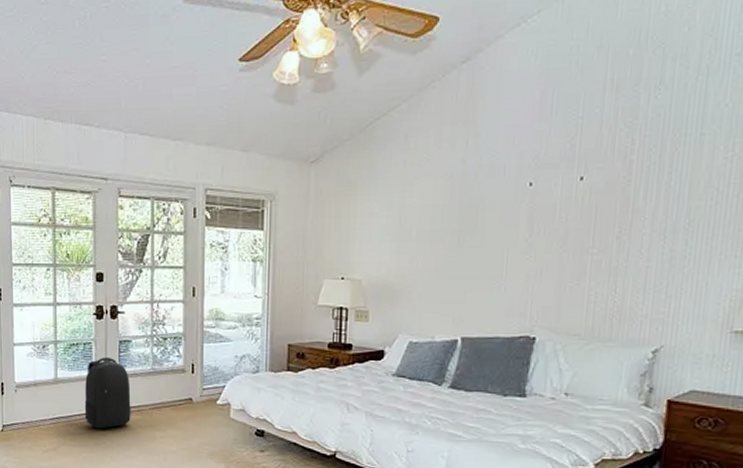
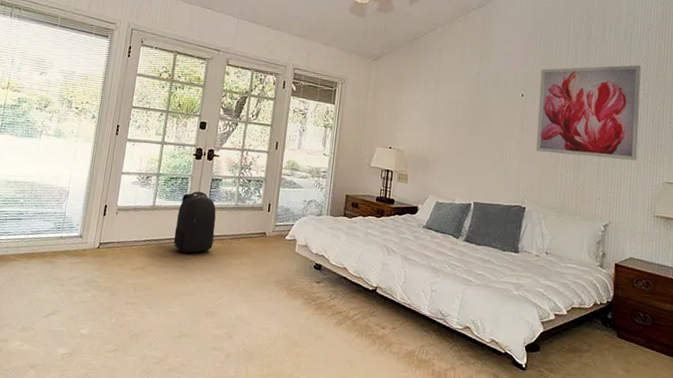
wall art: none [551,114,723,261] -> present [536,65,641,161]

